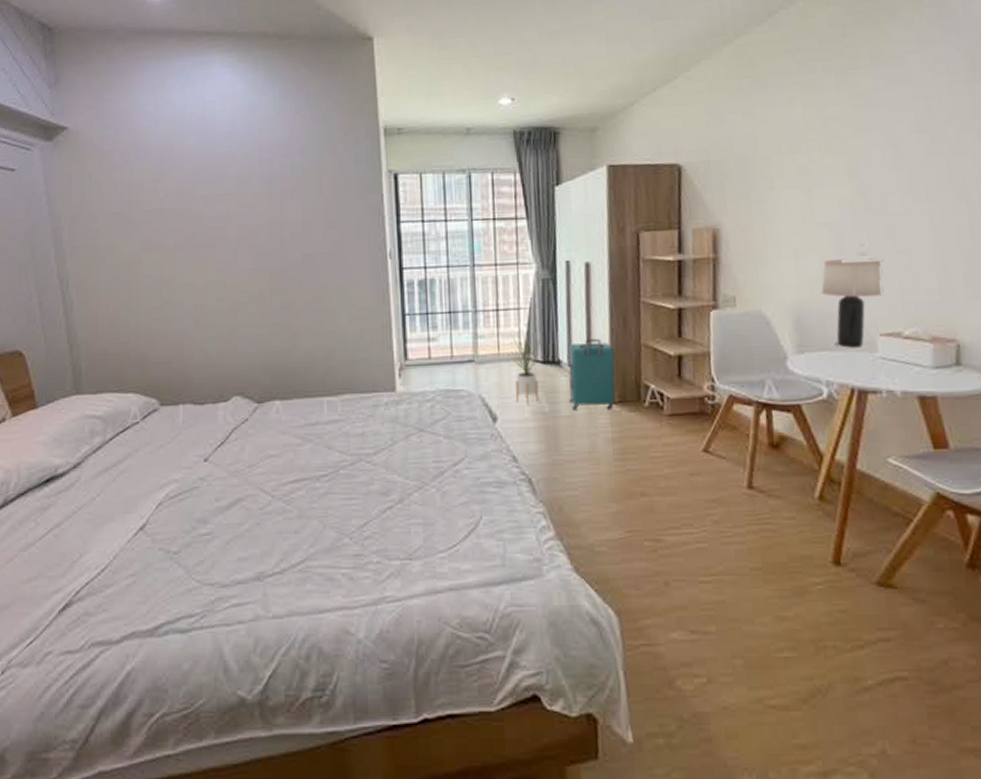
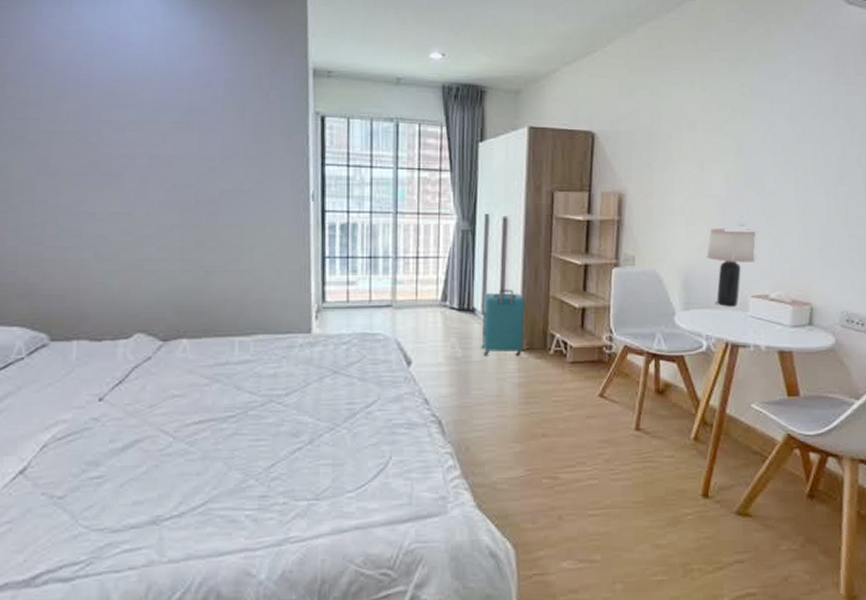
house plant: present [508,331,543,405] -> none [426,279,460,350]

